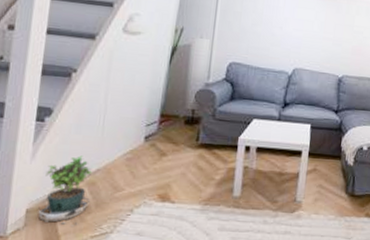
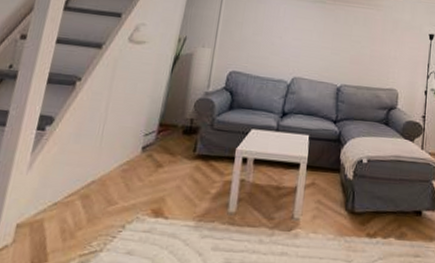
potted plant: present [38,155,93,226] -> none [28,166,88,243]

